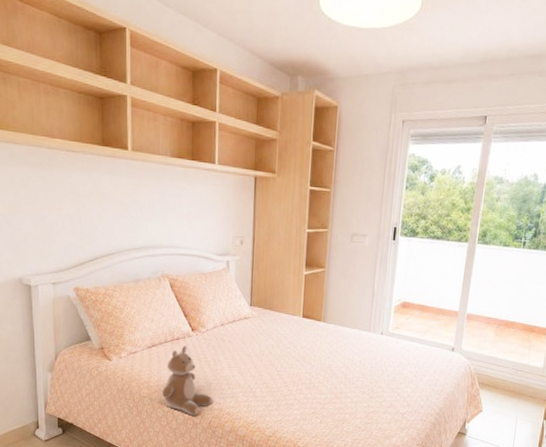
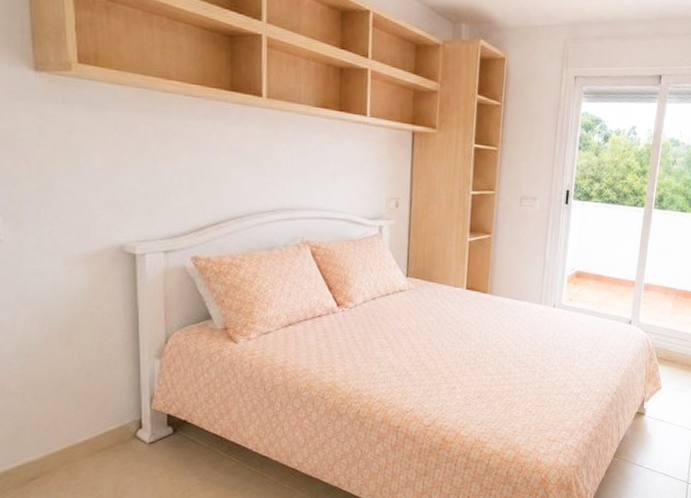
bear: present [161,345,212,416] -> none [299,323,361,406]

